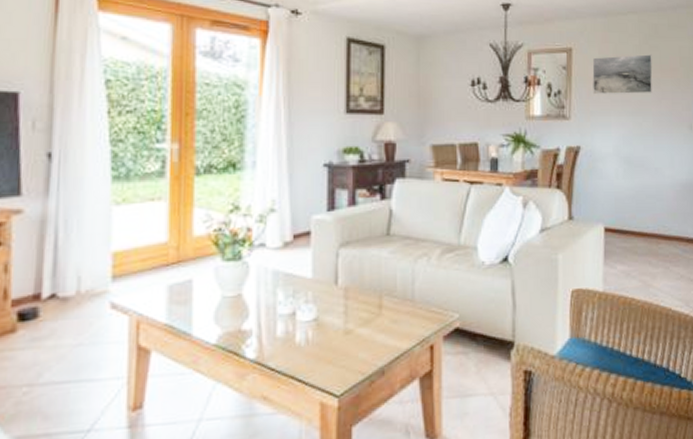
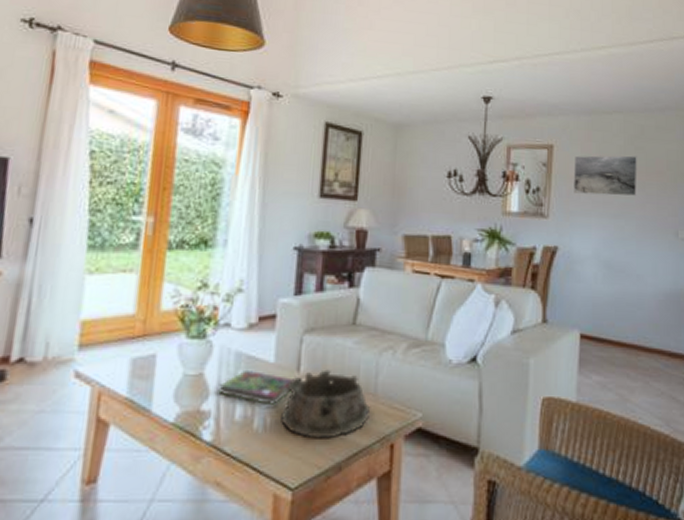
book: none [258,287,333,319] -> present [218,371,294,405]
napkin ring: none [322,280,408,347] -> present [281,369,370,439]

